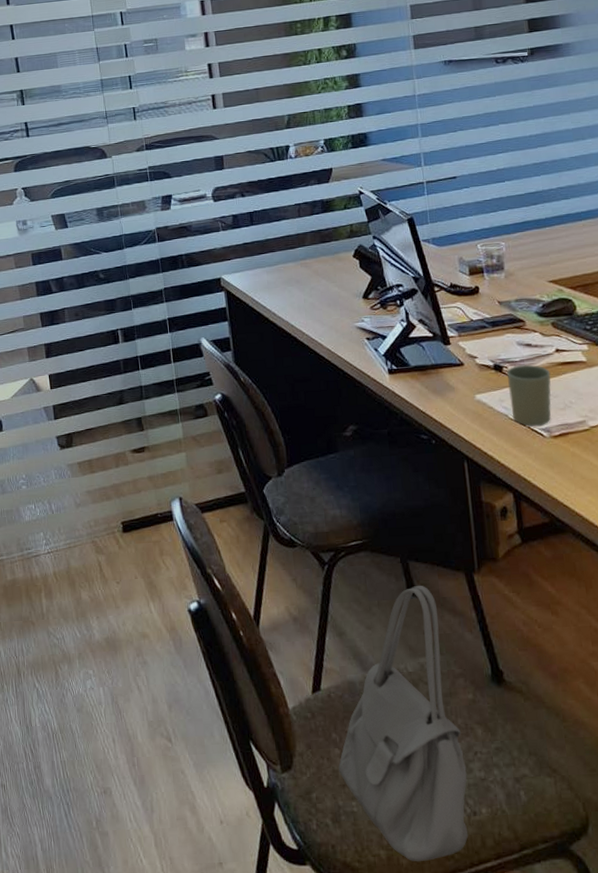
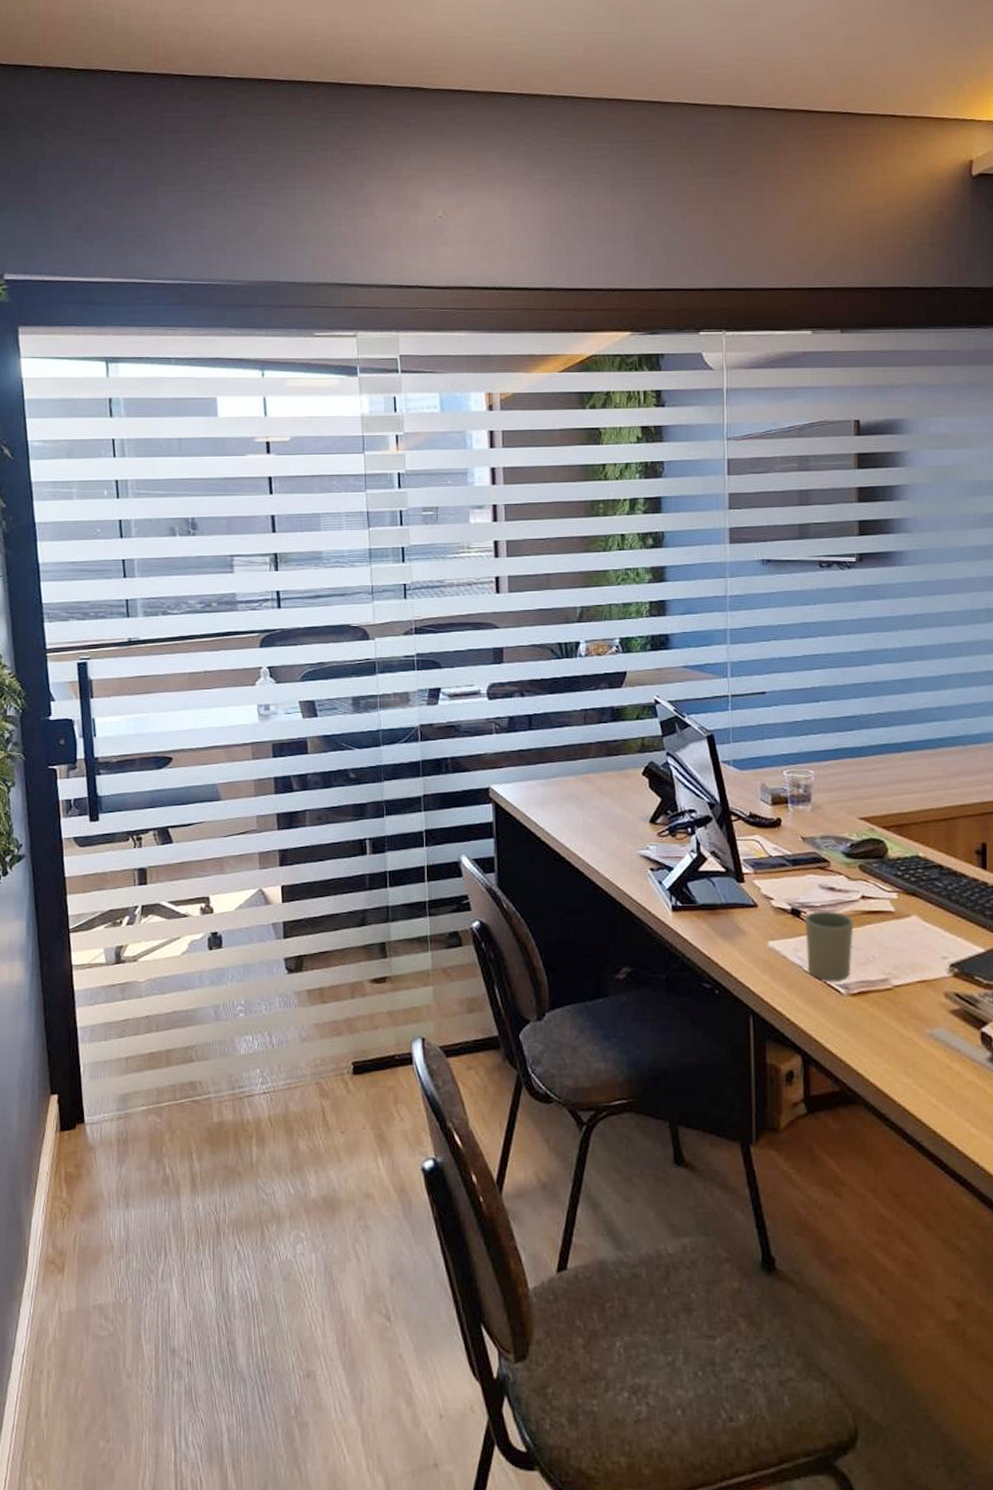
handbag: present [338,585,469,862] -> none [580,1154,726,1473]

